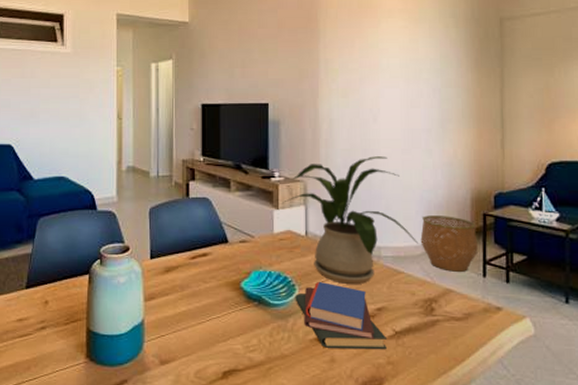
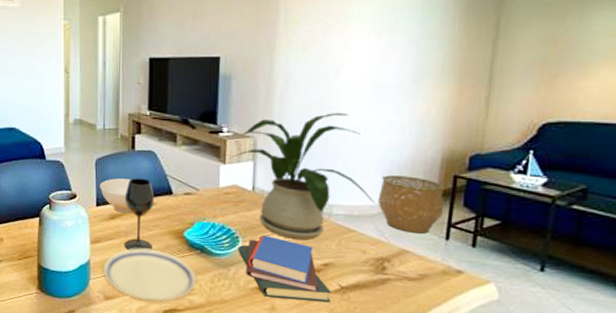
bowl: none [153,228,186,265] -> present [99,178,131,213]
plate: none [158,303,255,363] -> present [103,248,197,302]
wineglass: none [180,227,210,306] -> present [124,178,154,250]

